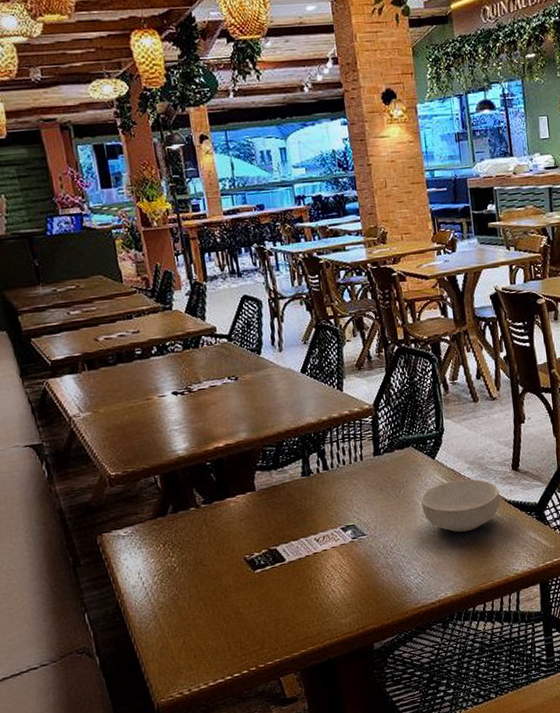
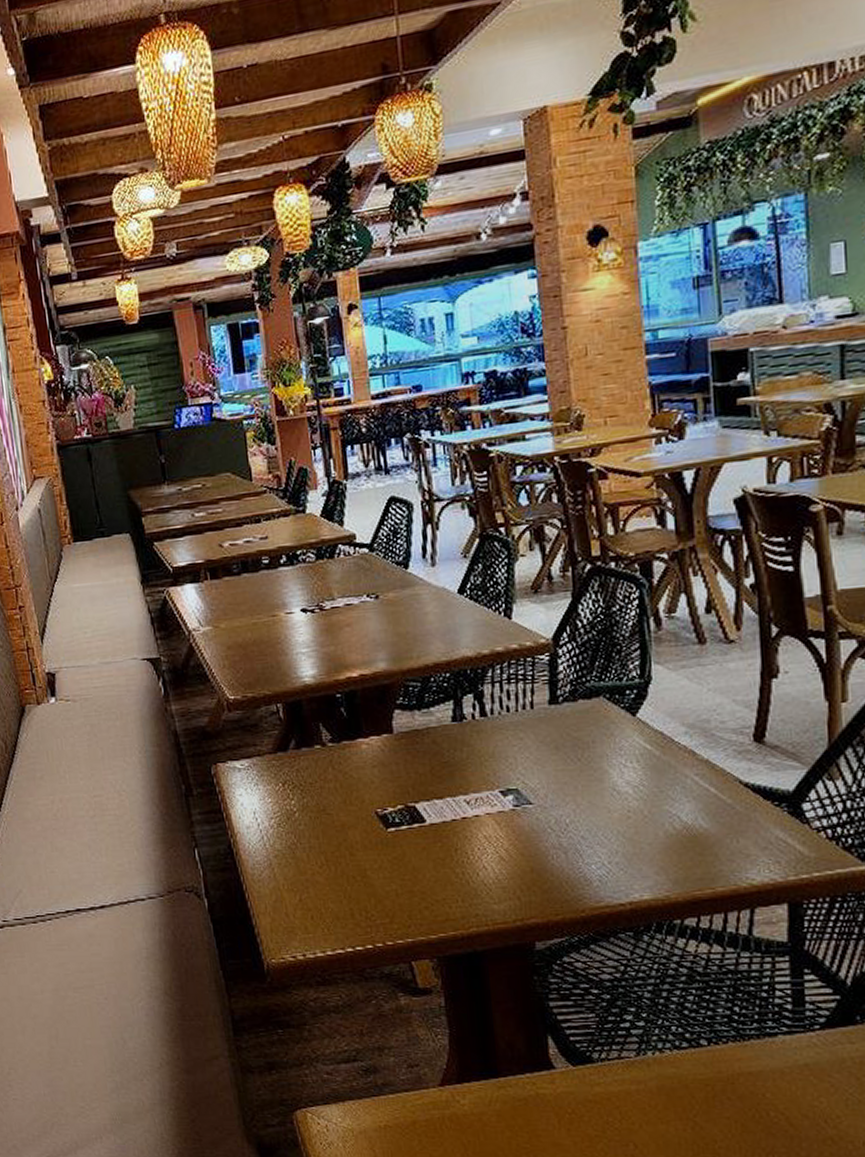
cereal bowl: present [420,479,500,533] -> none [611,746,732,817]

